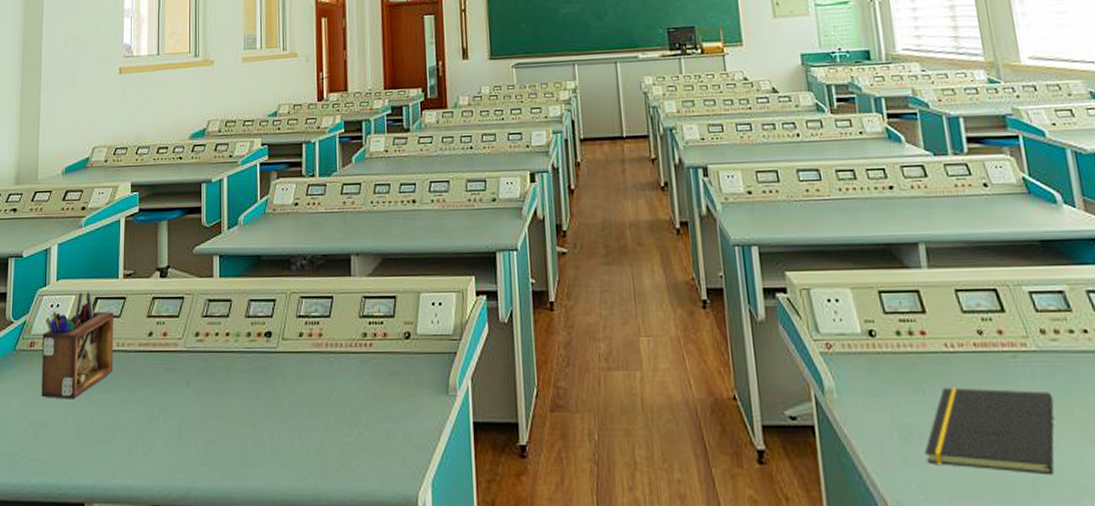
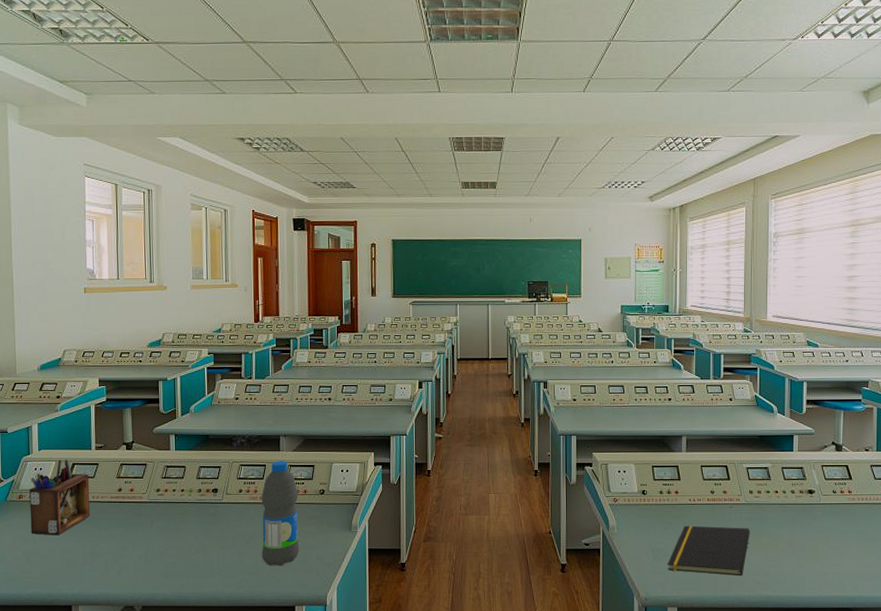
water bottle: none [327,289,379,448] -> present [261,460,300,566]

